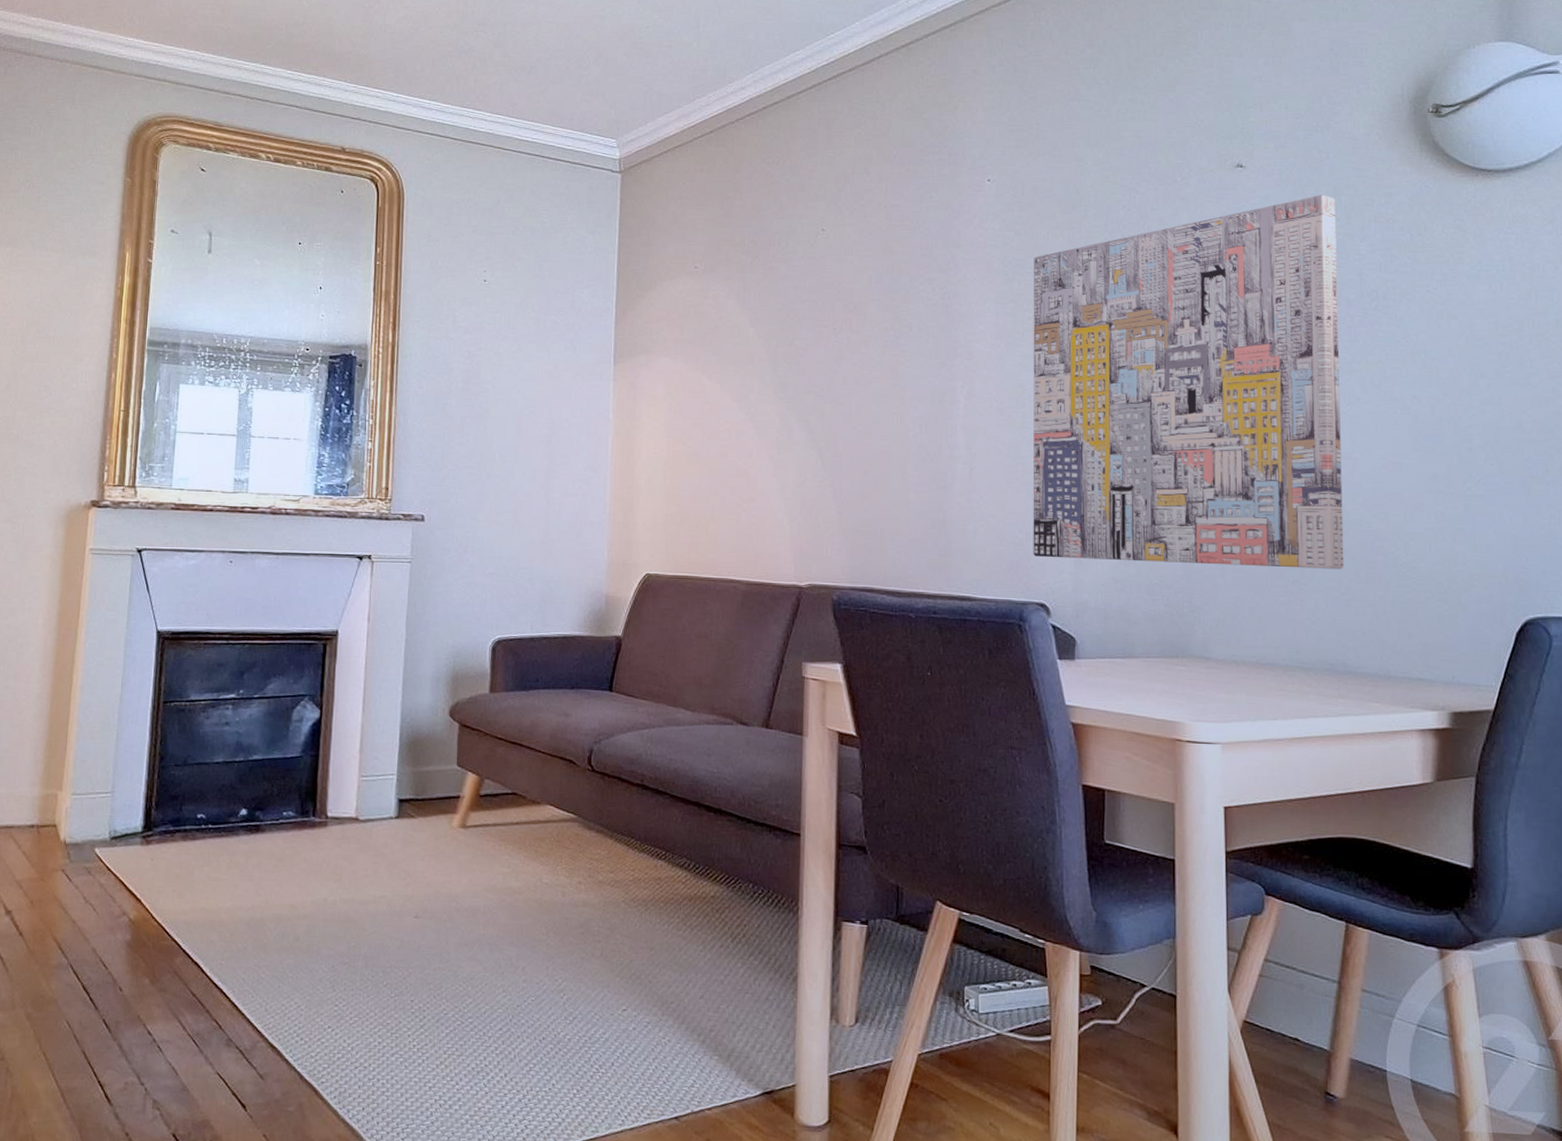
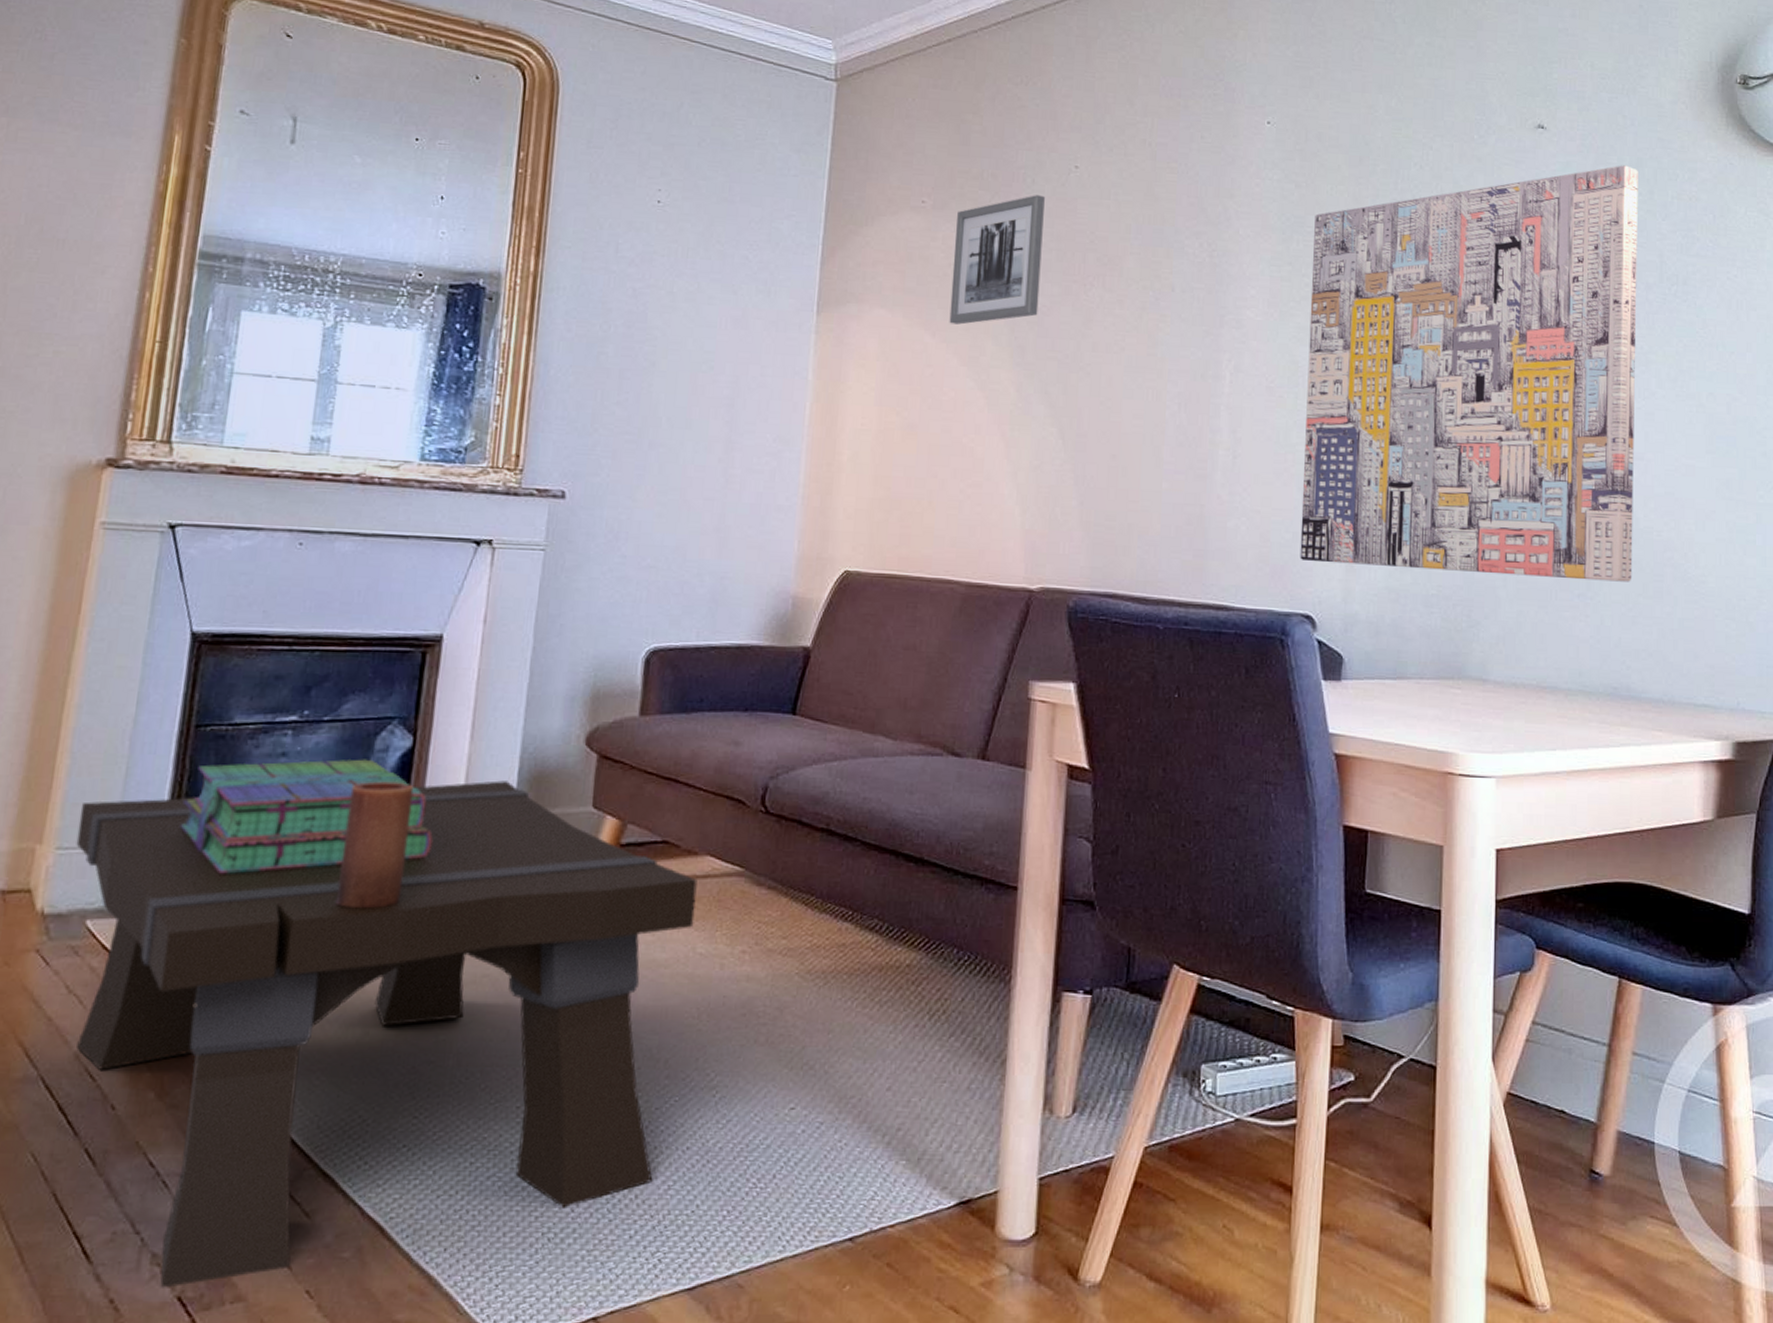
coffee table: none [85,744,541,1127] -> present [76,780,697,1288]
stack of books: none [156,727,338,815] -> present [180,759,433,874]
candle: none [270,744,323,843] -> present [335,781,414,909]
wall art: none [722,256,797,368] -> present [949,195,1045,325]

